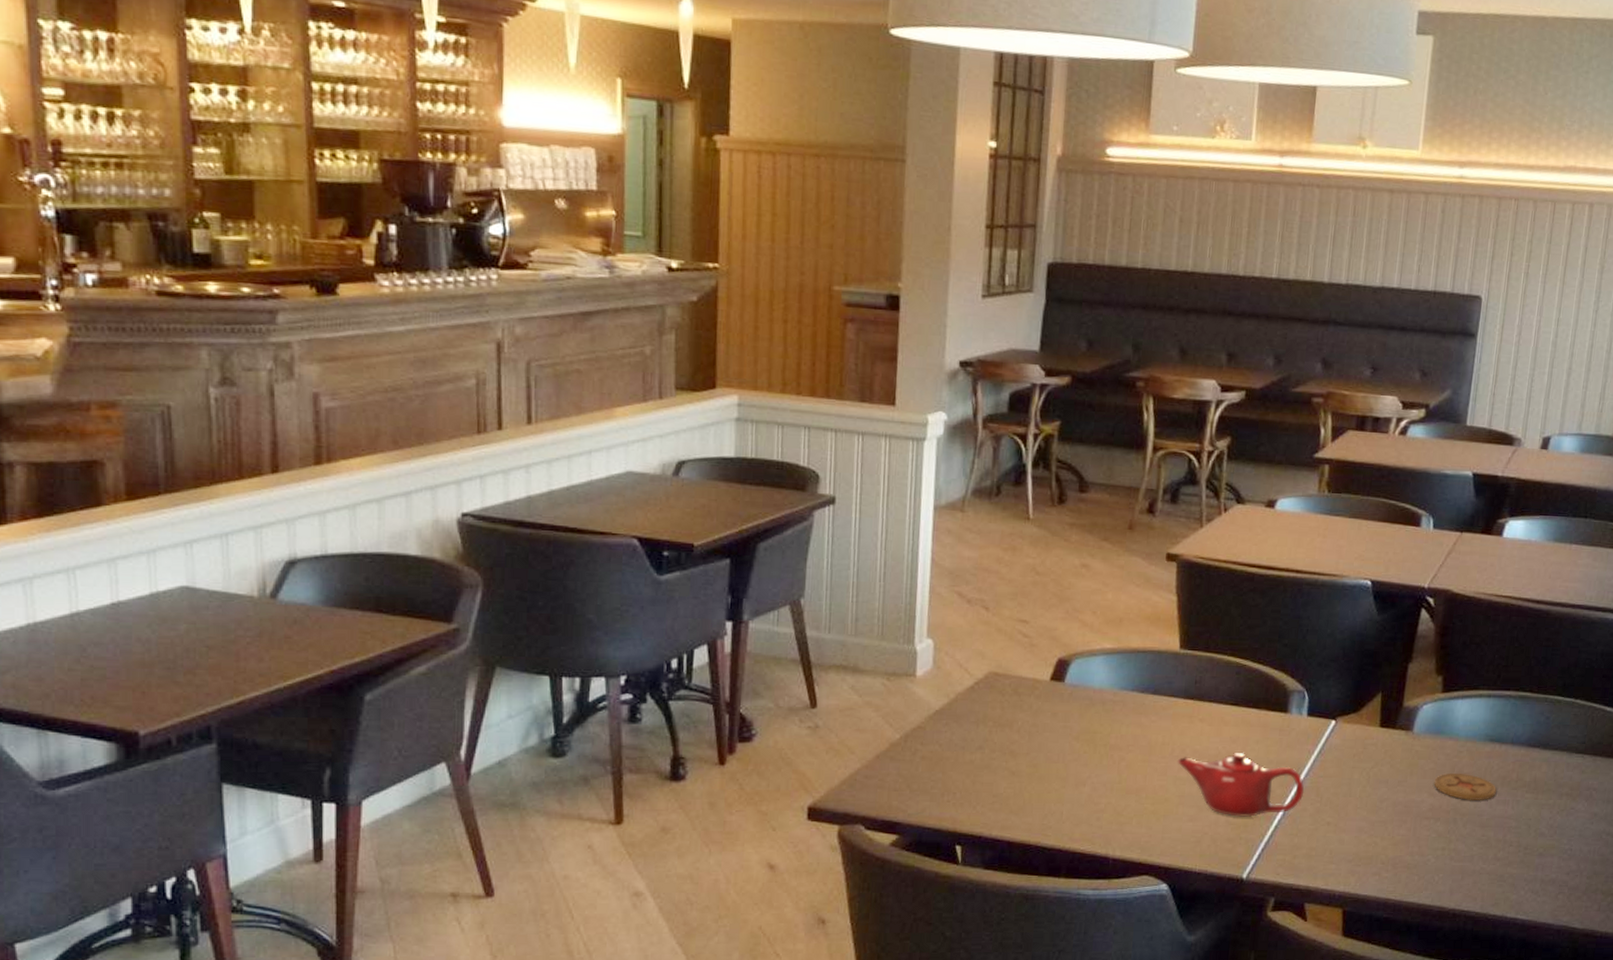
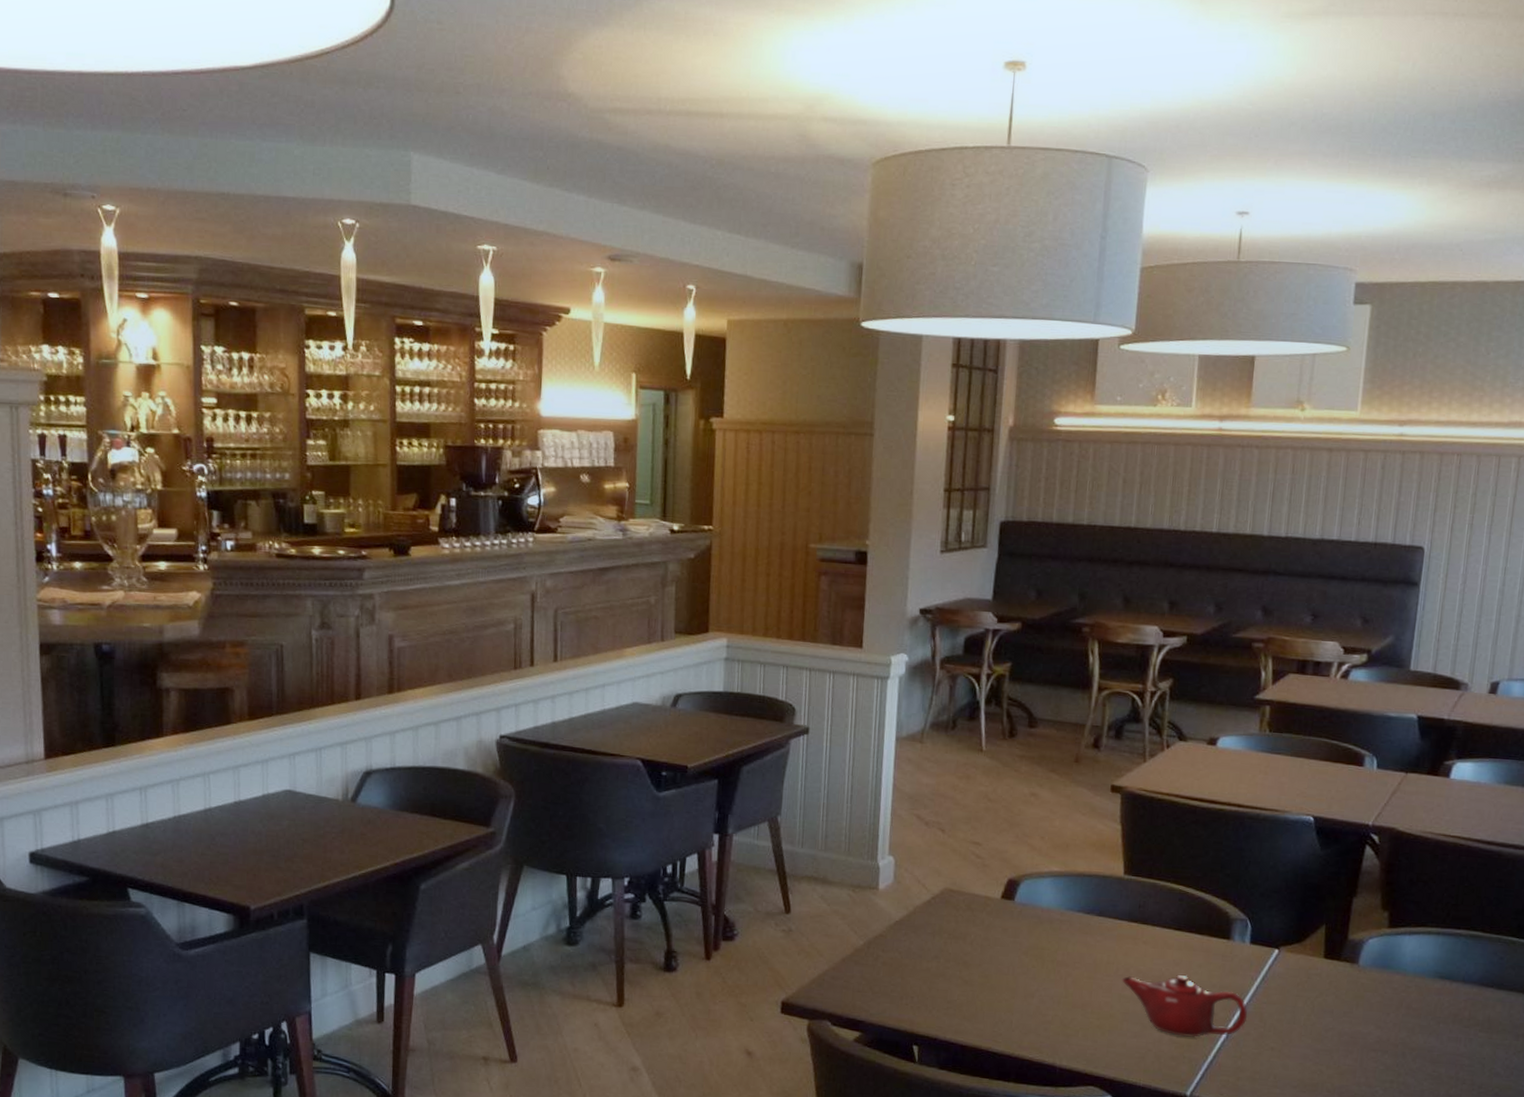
coaster: present [1434,772,1497,801] -> none [1381,1007,1447,1037]

